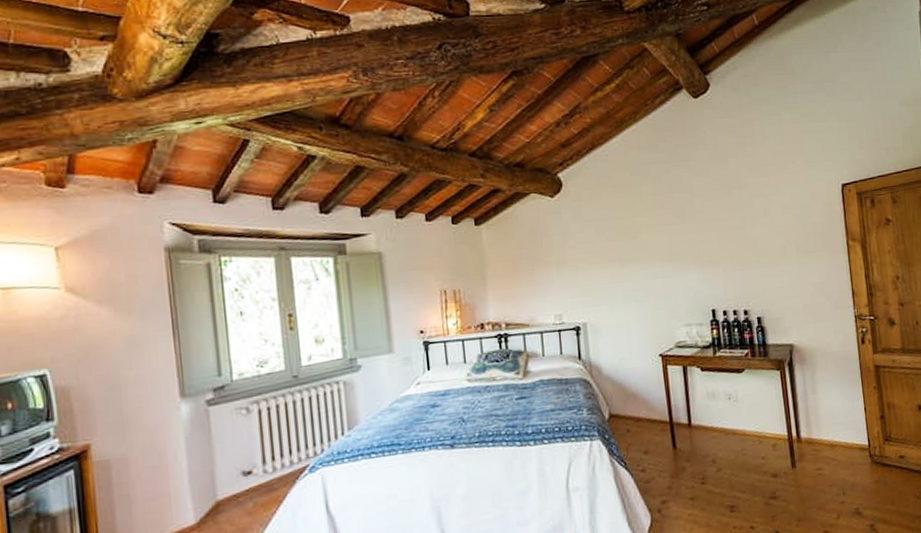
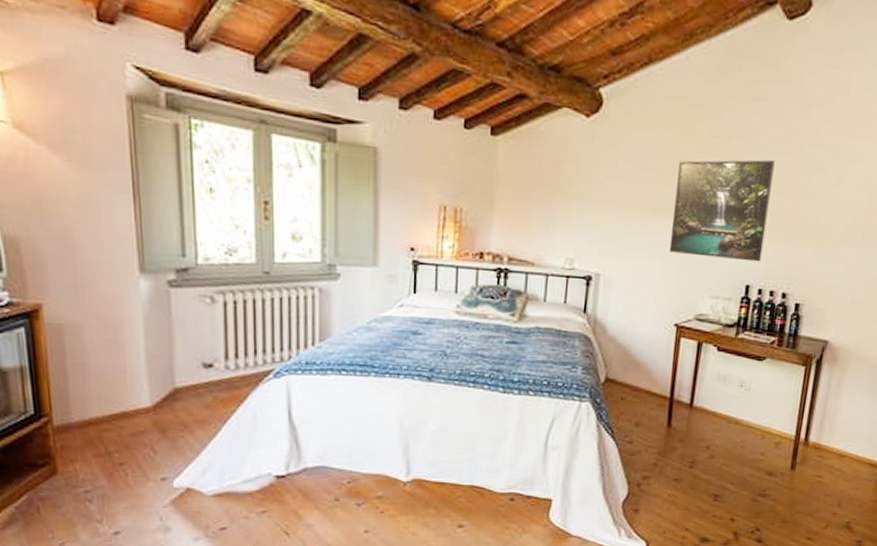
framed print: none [634,204,720,294] -> present [669,159,775,262]

